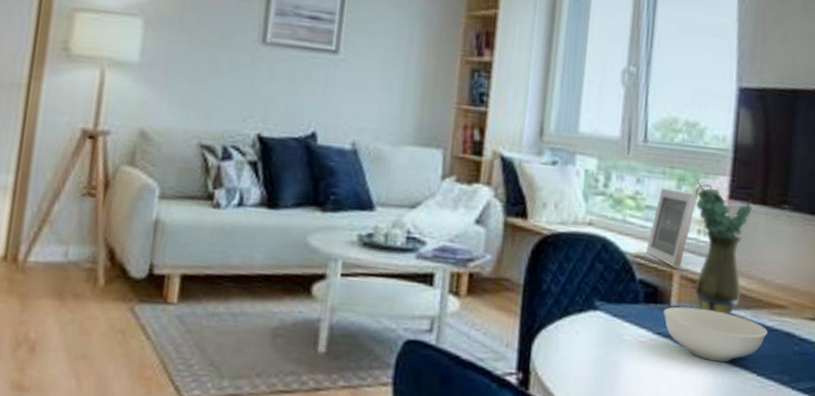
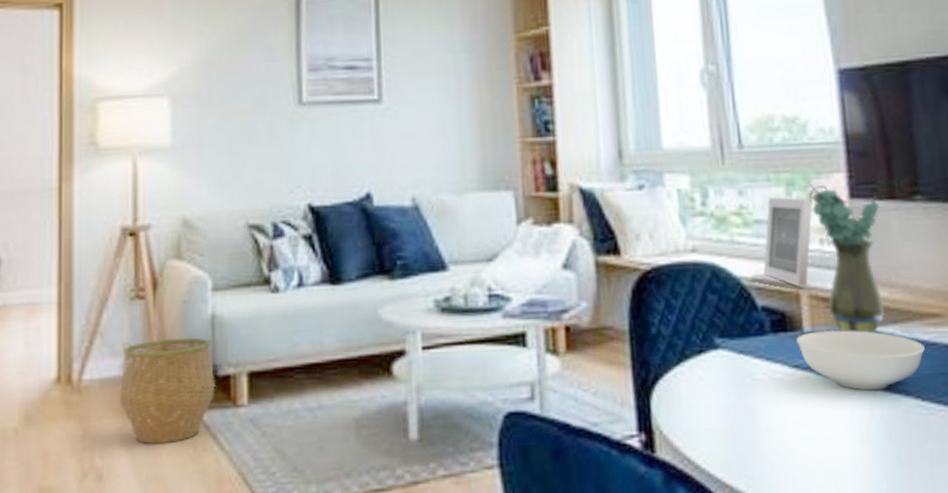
basket: none [59,233,153,328] -> present [119,337,217,444]

